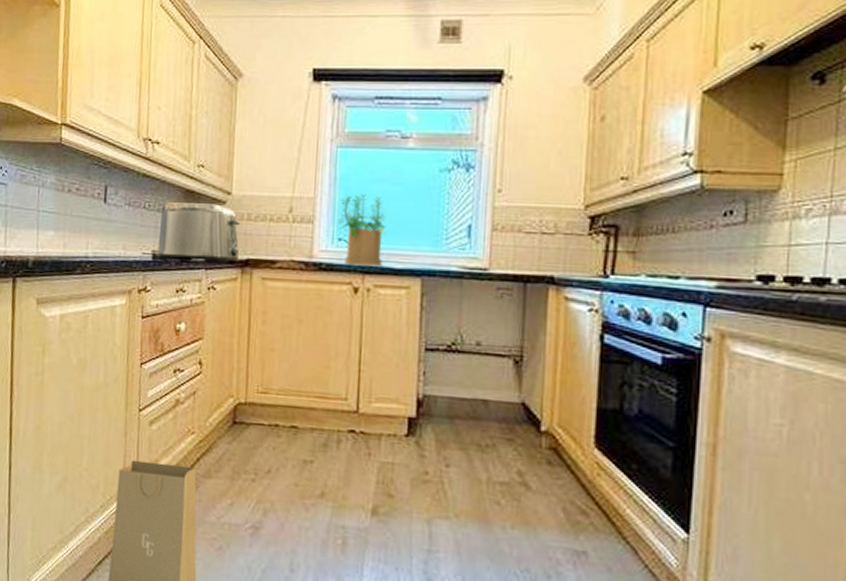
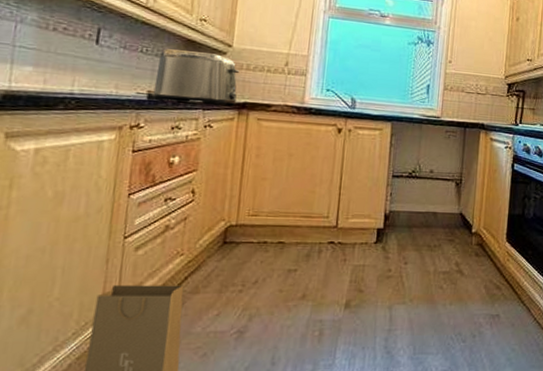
potted plant: present [338,194,386,267] -> none [327,55,366,113]

